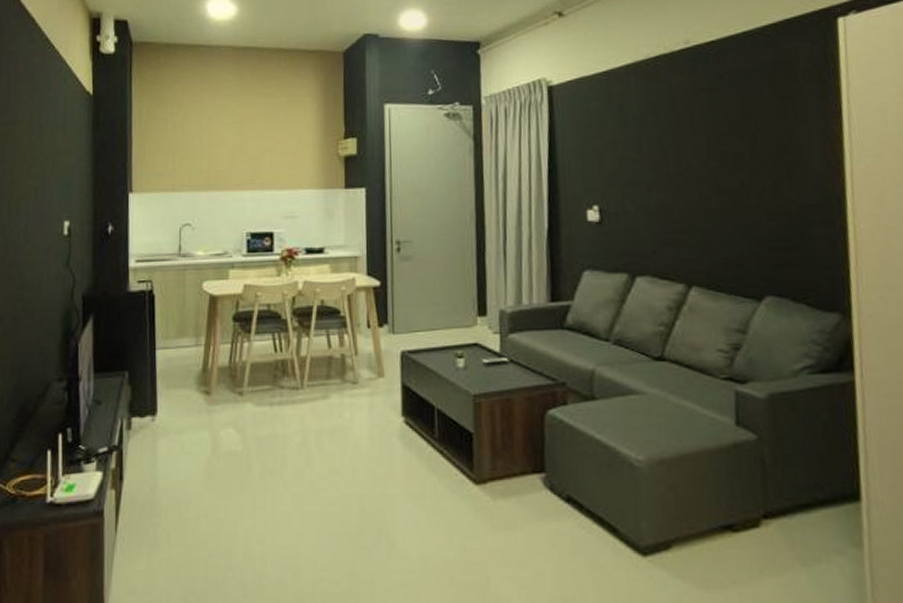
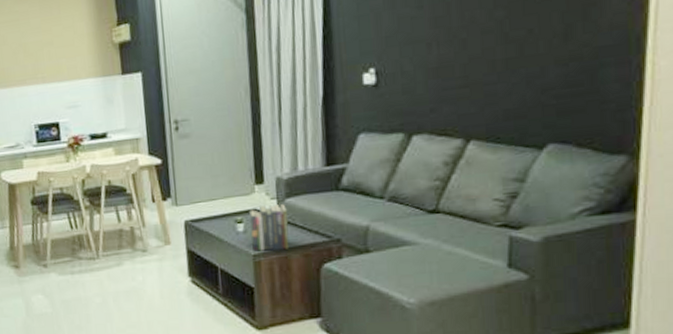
books: none [471,340,512,393] -> present [249,204,290,252]

